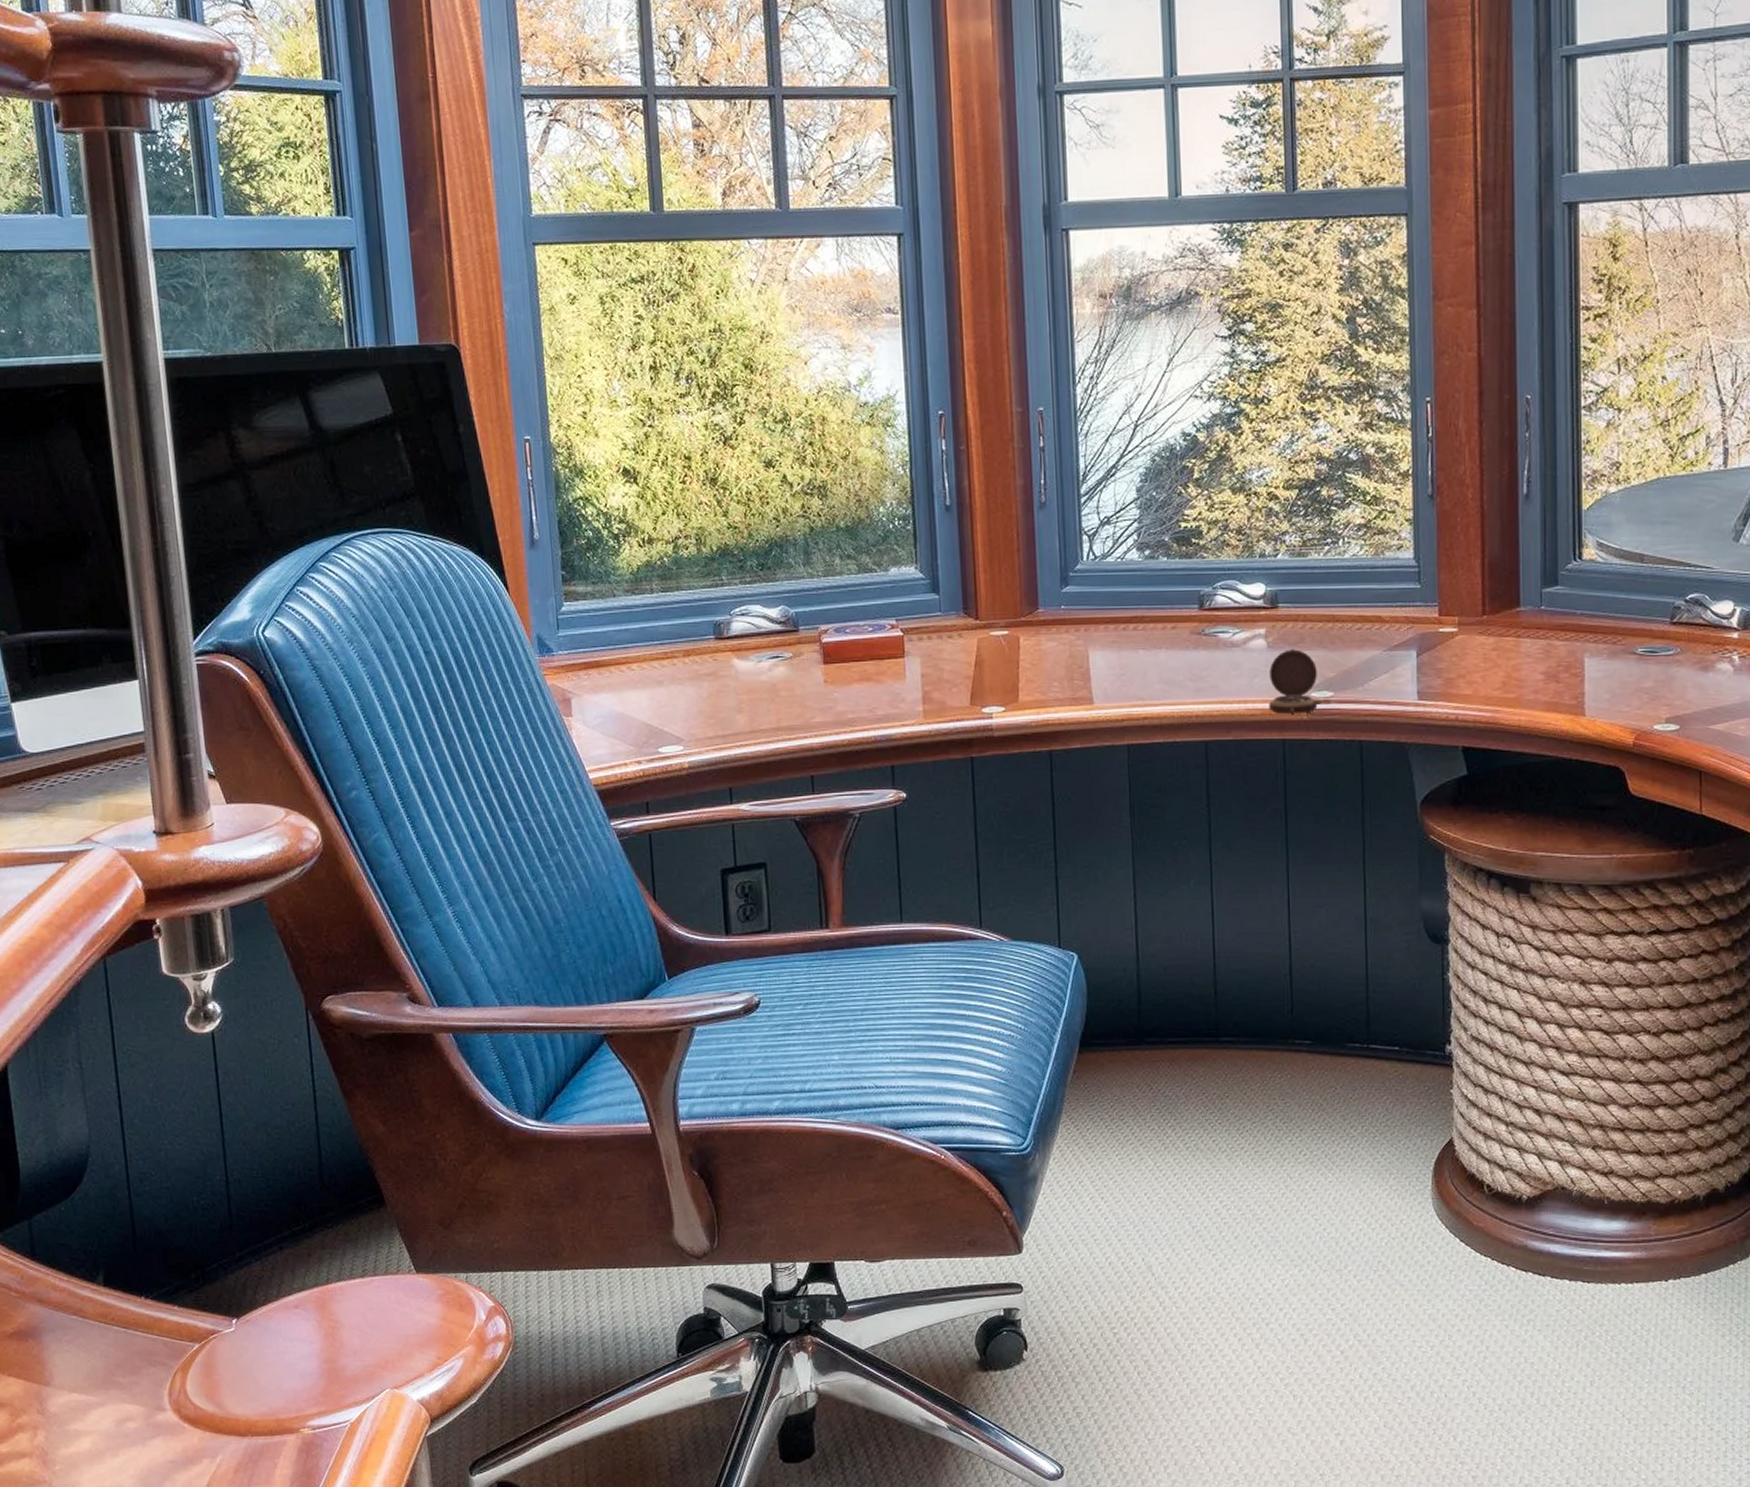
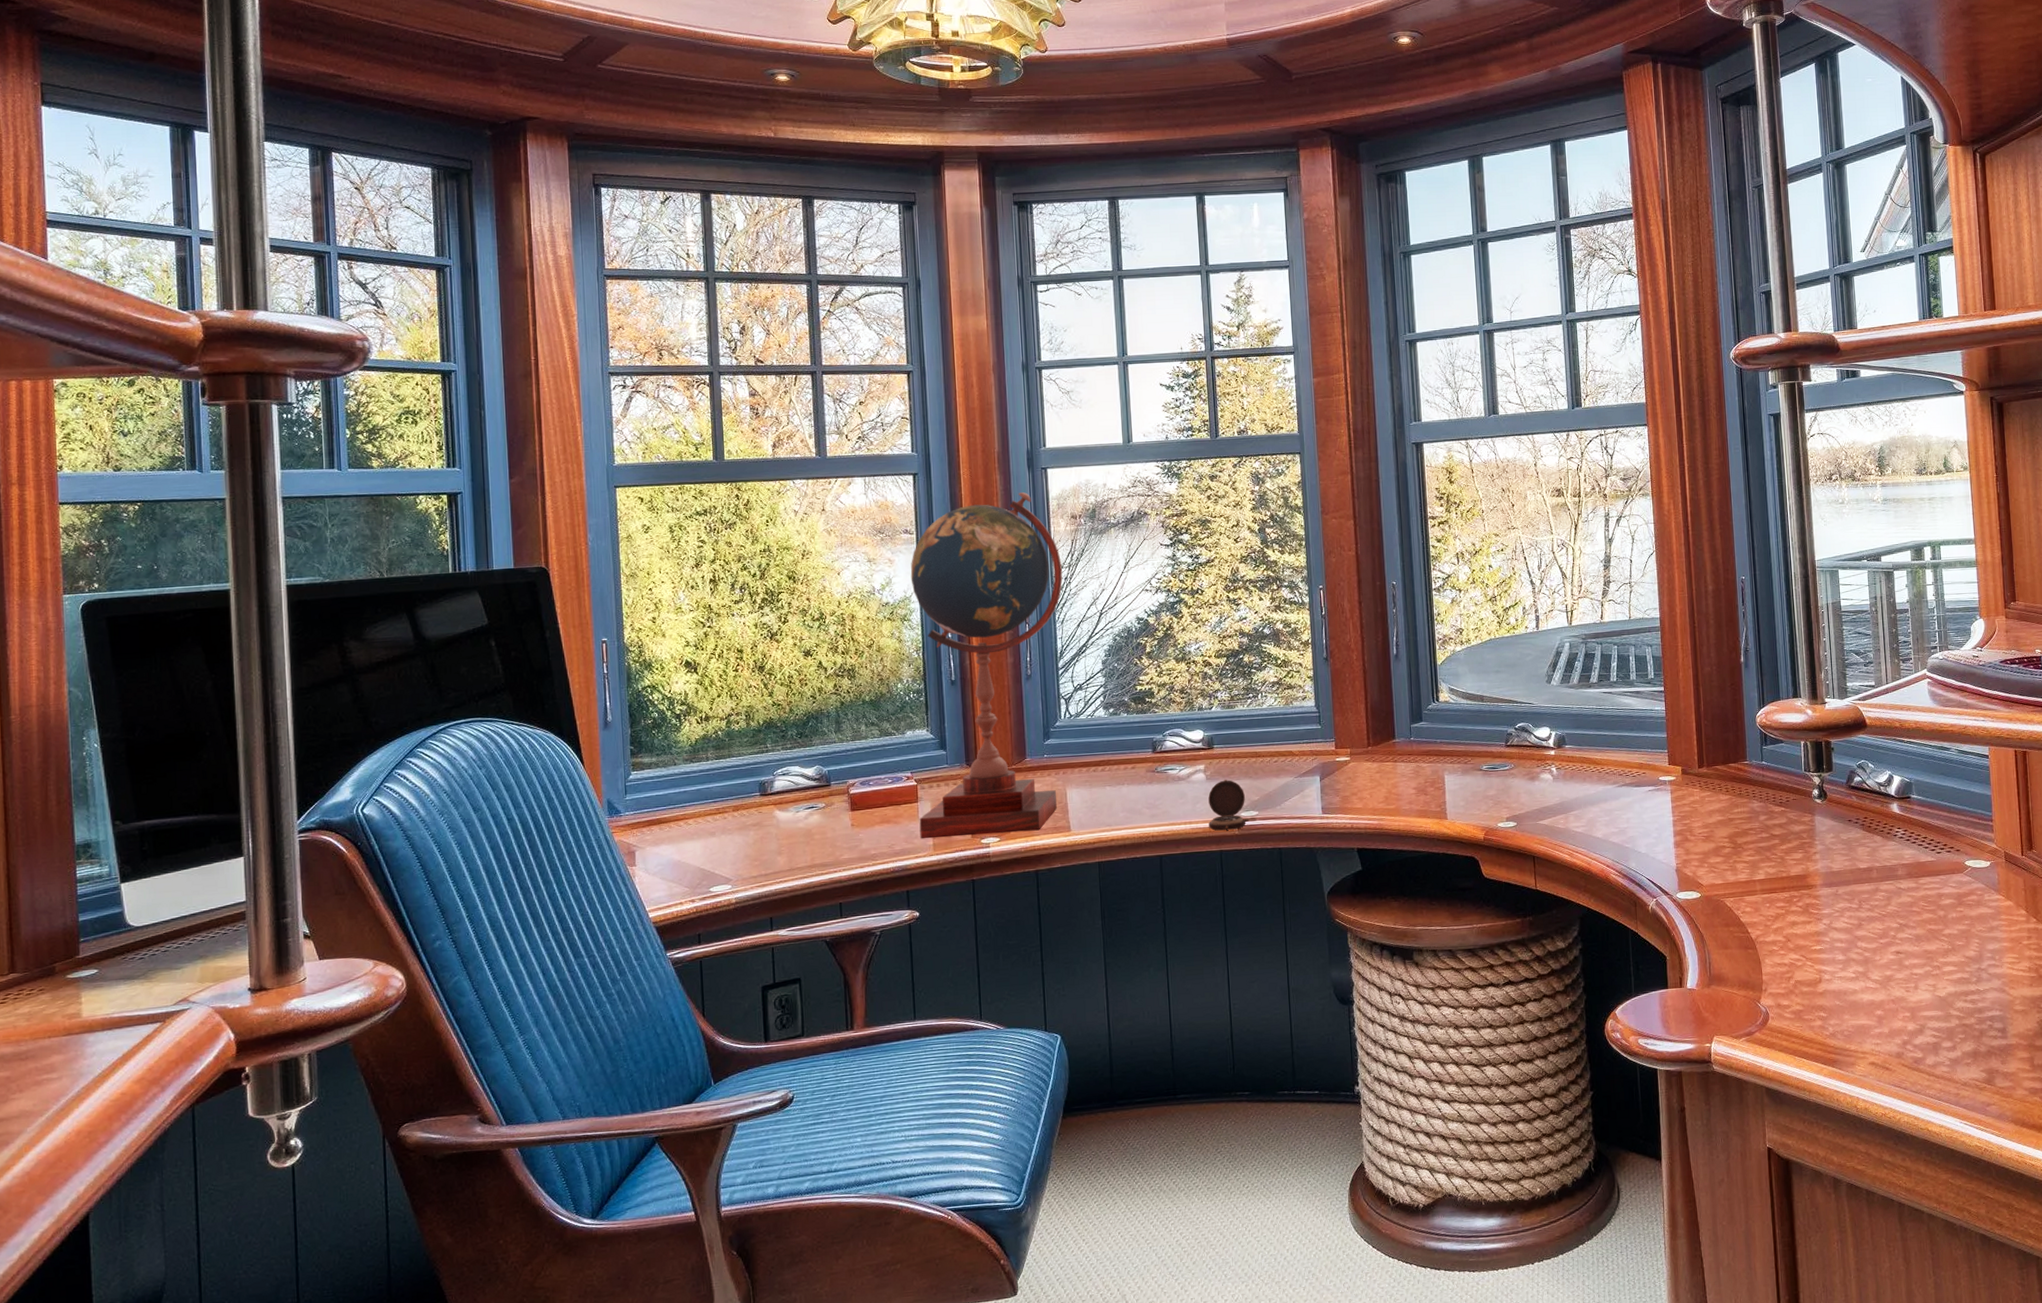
globe: none [894,261,1088,702] -> present [910,492,1063,838]

